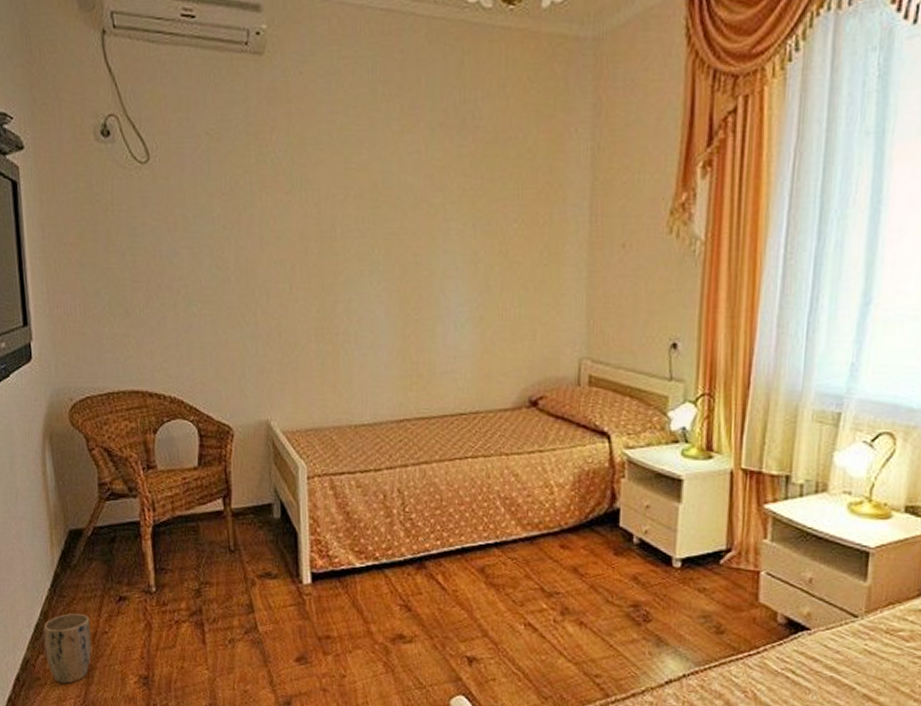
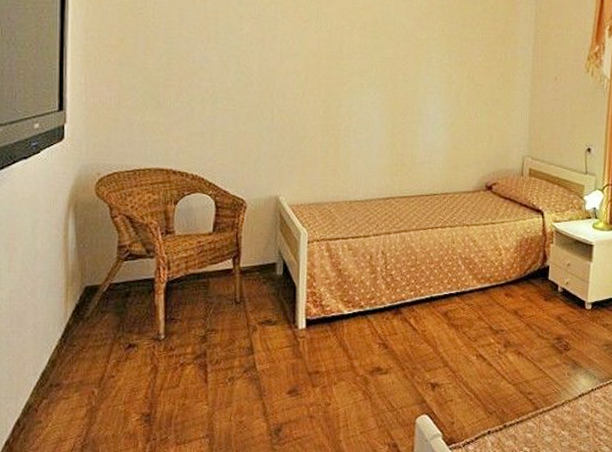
plant pot: present [43,613,92,684] -> none [49,361,98,425]

